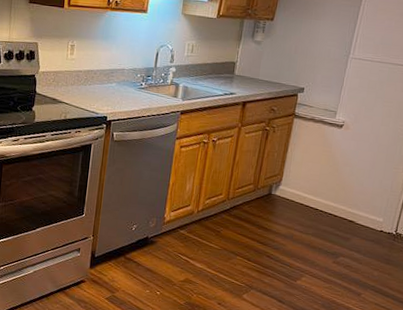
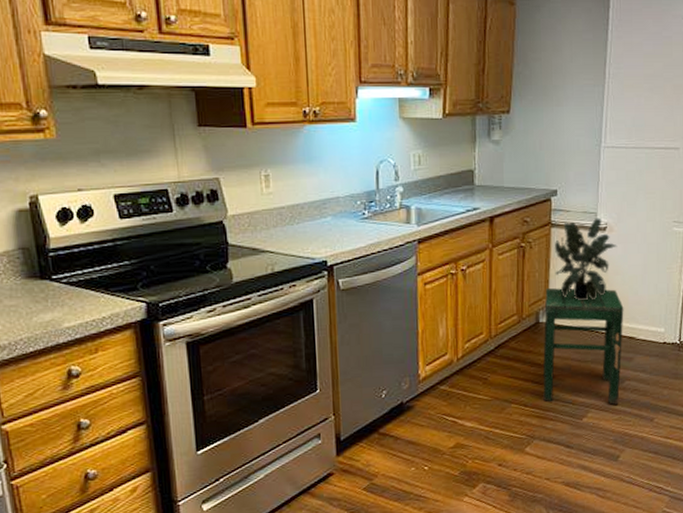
stool: none [265,166,349,275] -> present [542,287,624,405]
potted plant: none [291,115,351,184] -> present [555,217,618,301]

